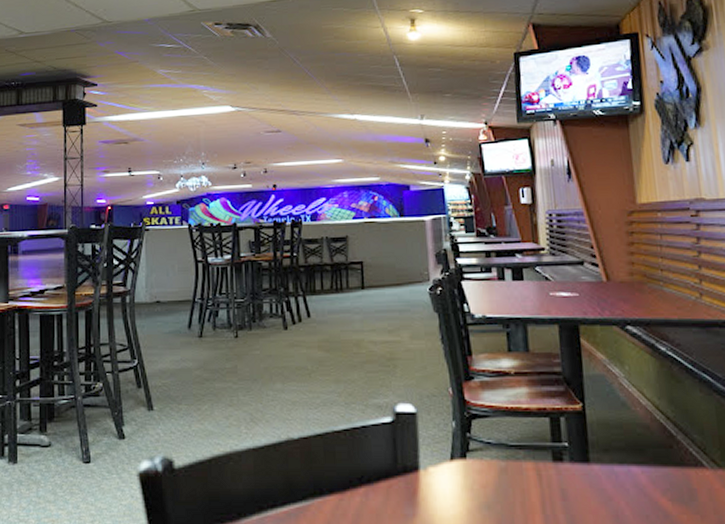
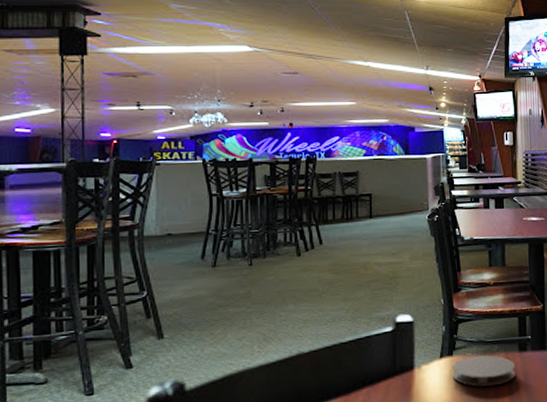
coaster: none [466,461,549,503] -> present [452,355,515,387]

